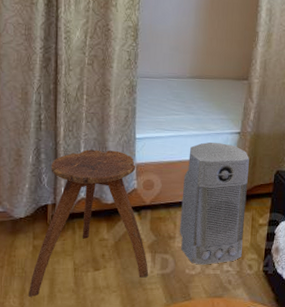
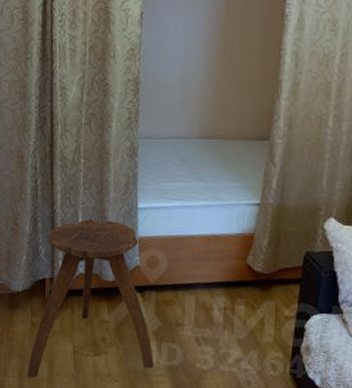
air purifier: present [180,142,249,265] -> none [189,215,272,360]

